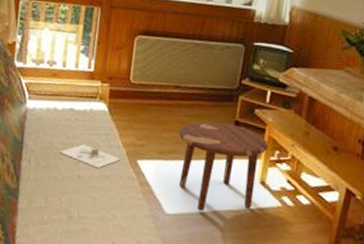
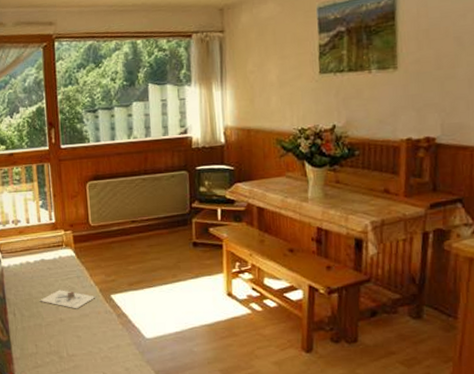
side table: present [178,121,269,211] -> none [144,246,229,330]

